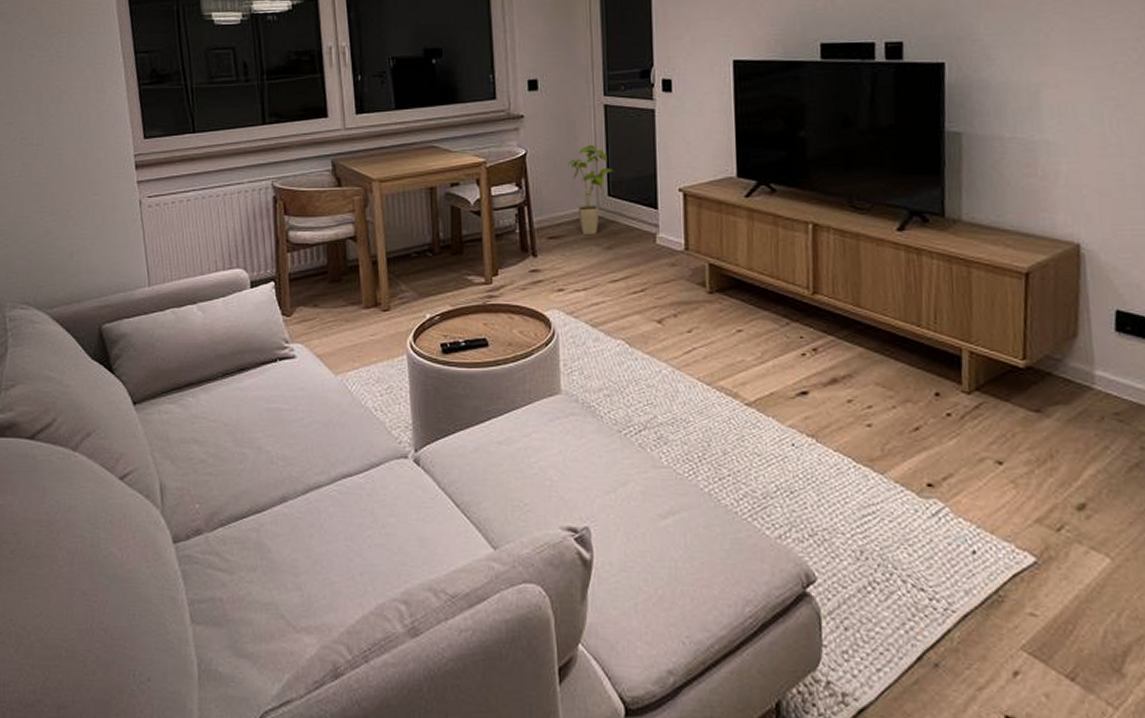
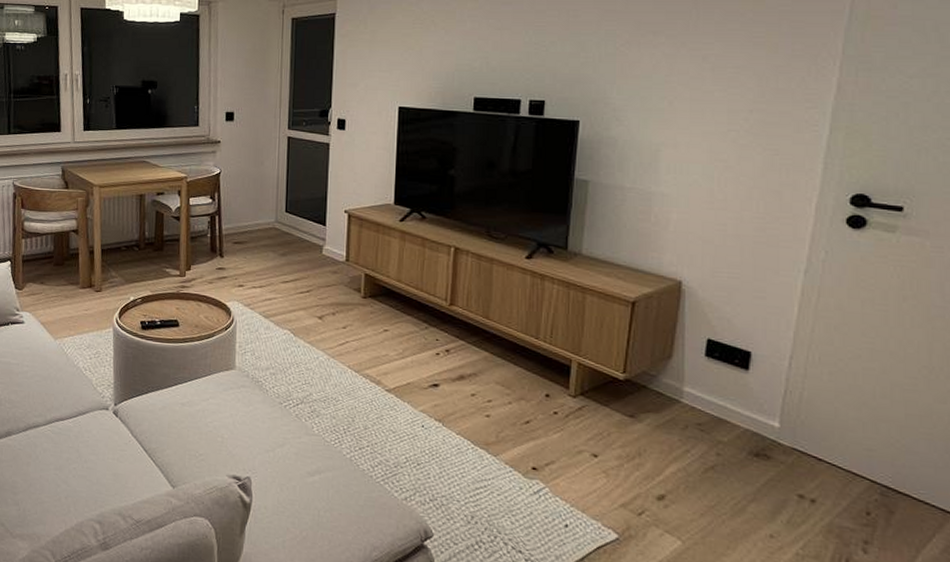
house plant: present [569,144,615,236] -> none [255,169,293,243]

